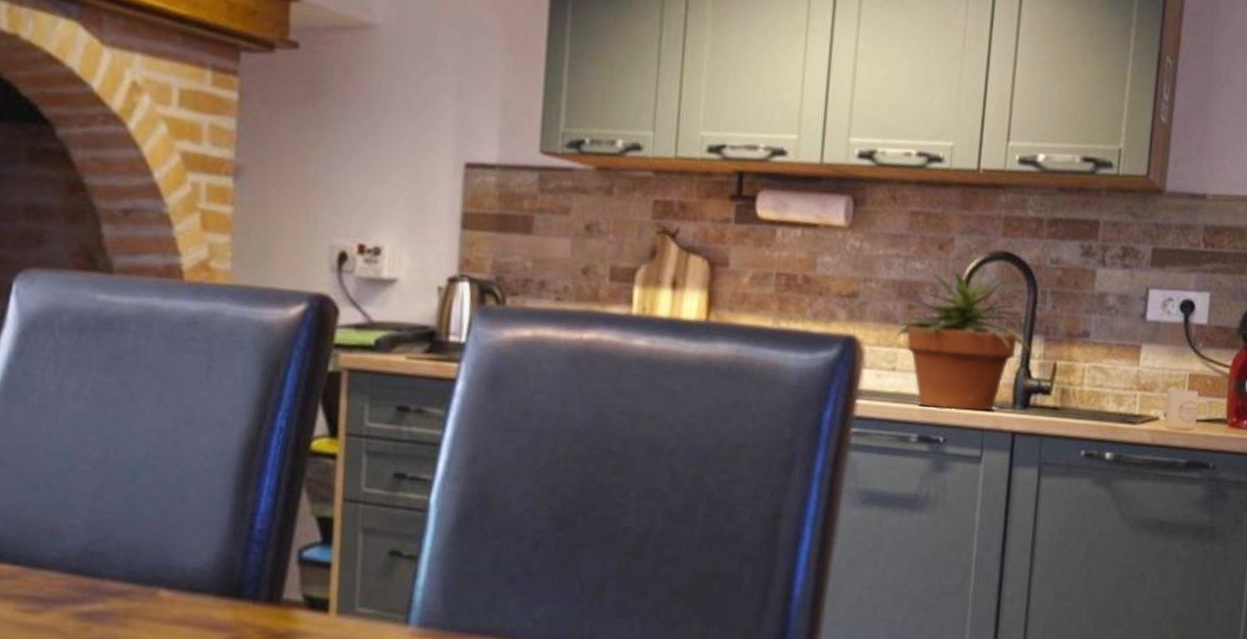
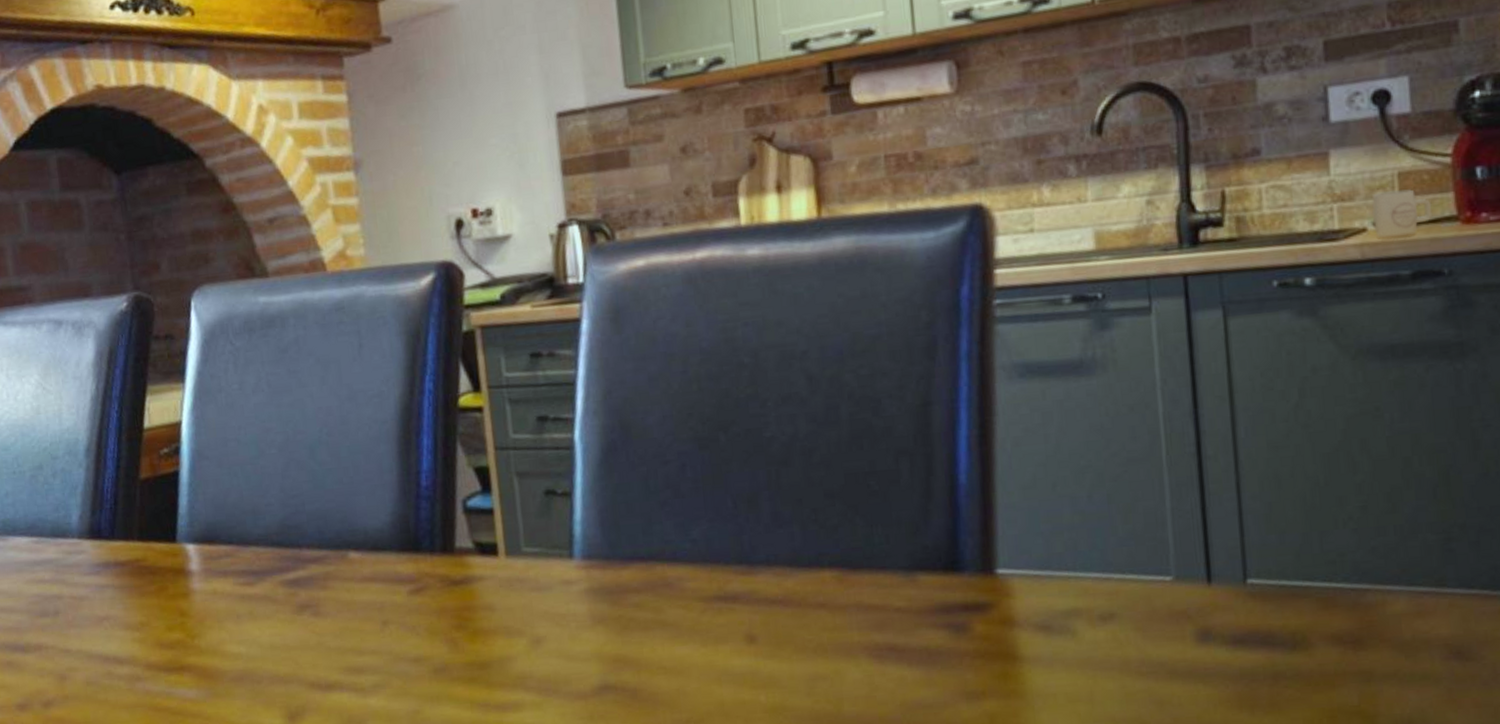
potted plant: present [896,268,1034,412] -> none [1026,103,1195,265]

